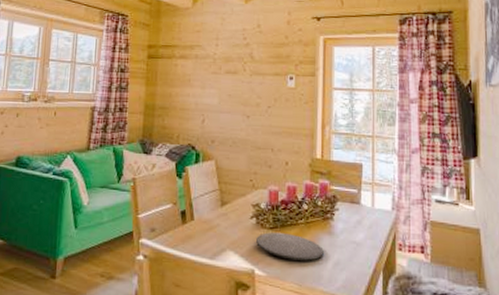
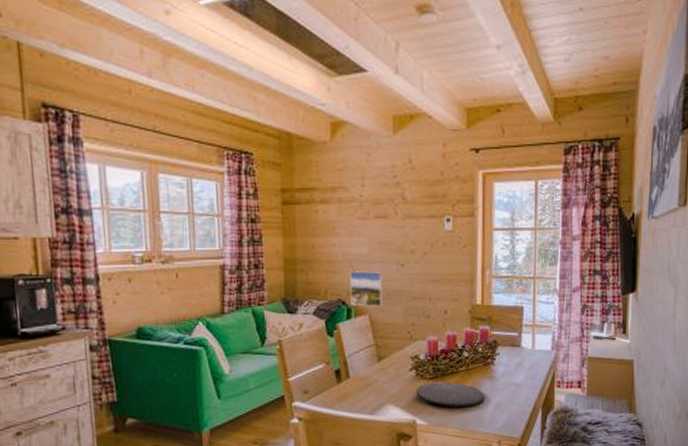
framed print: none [200,119,230,153] -> present [350,271,383,307]

